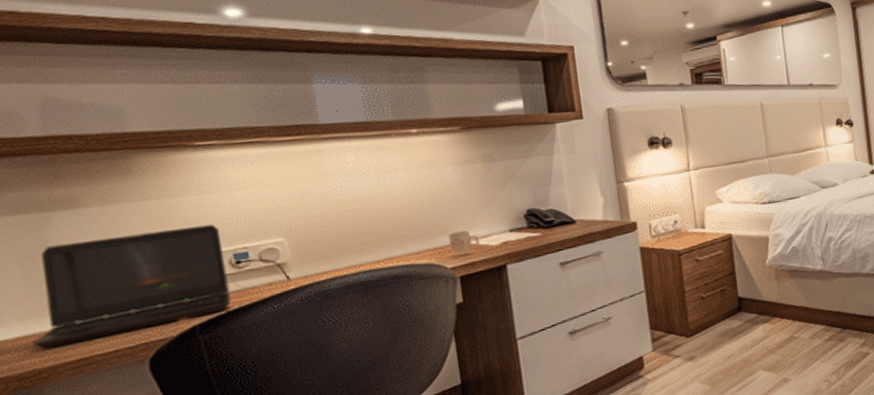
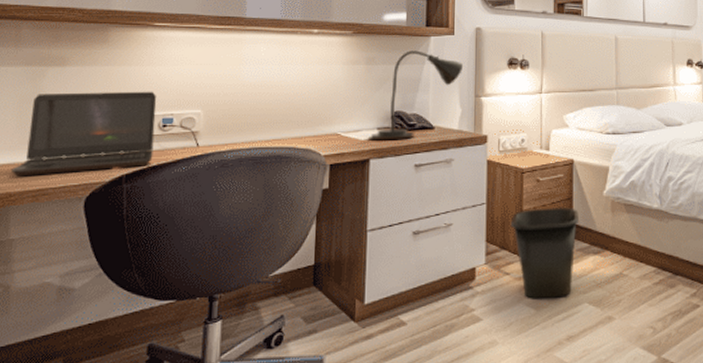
mug: present [448,230,481,257] -> none [325,123,352,146]
desk lamp: none [501,140,599,245] -> present [369,50,464,140]
waste bin: none [673,282,745,376] -> present [510,207,580,299]

